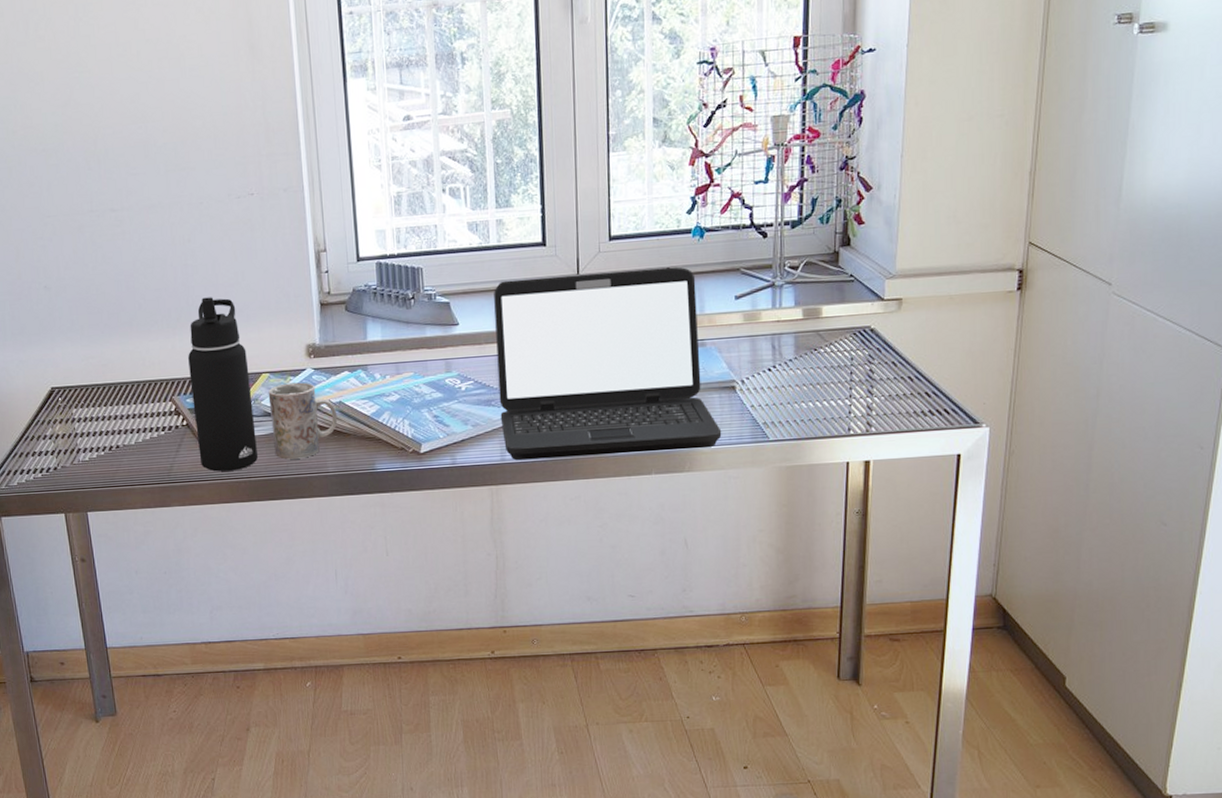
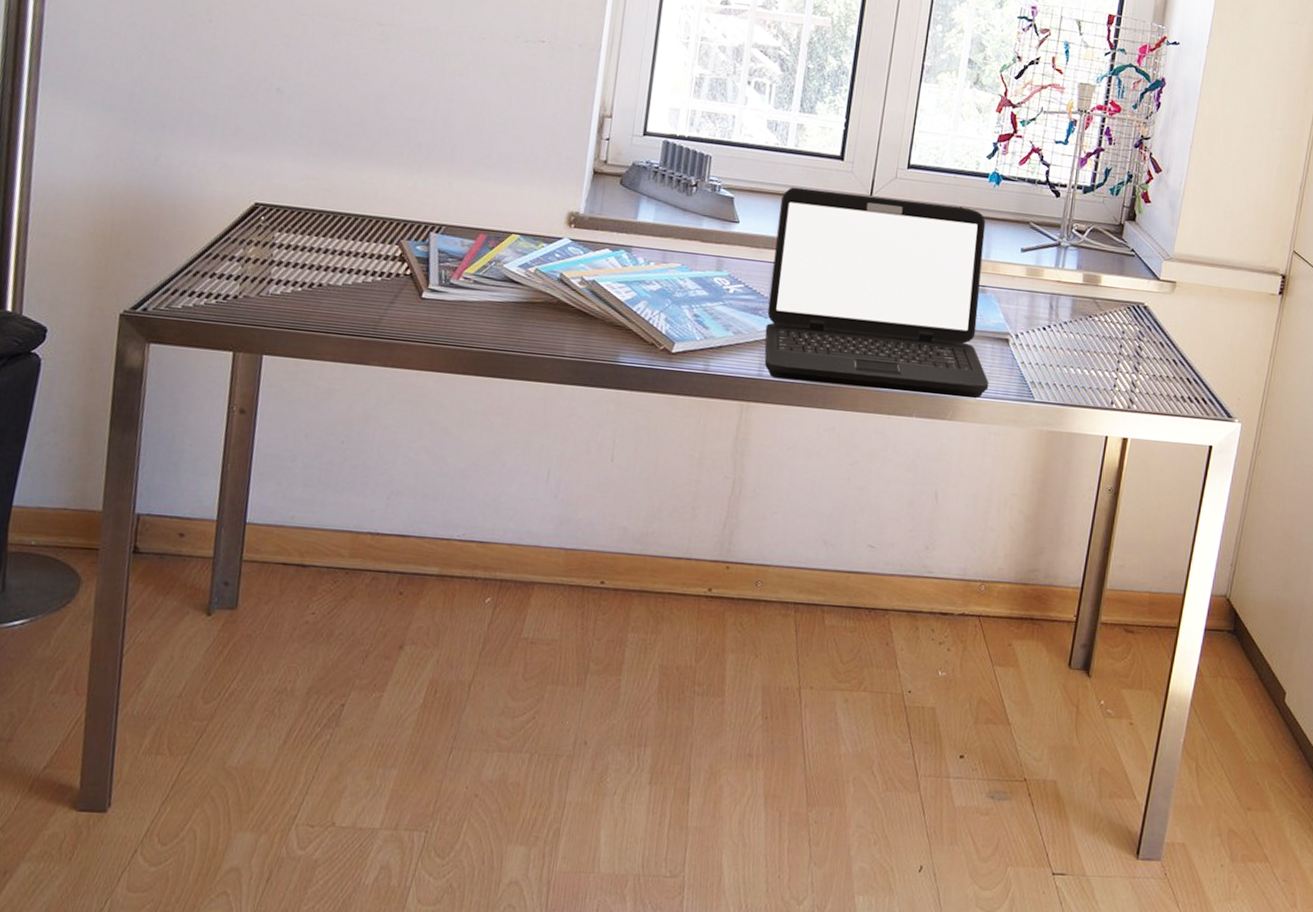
water bottle: present [188,297,258,472] -> none [417,138,499,337]
mug: present [268,382,338,460] -> none [507,249,588,336]

